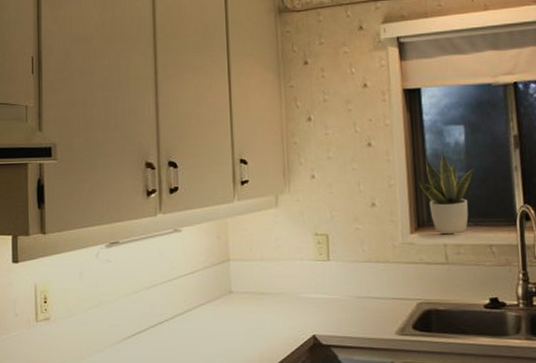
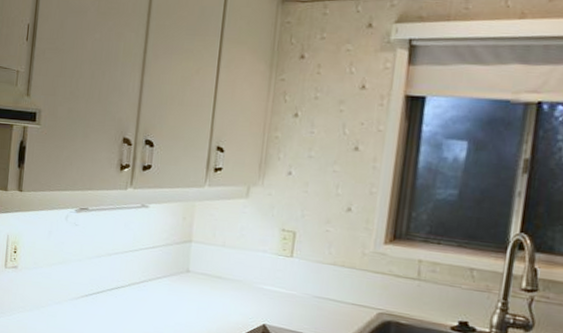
potted plant: present [418,152,475,235] -> none [403,166,471,253]

